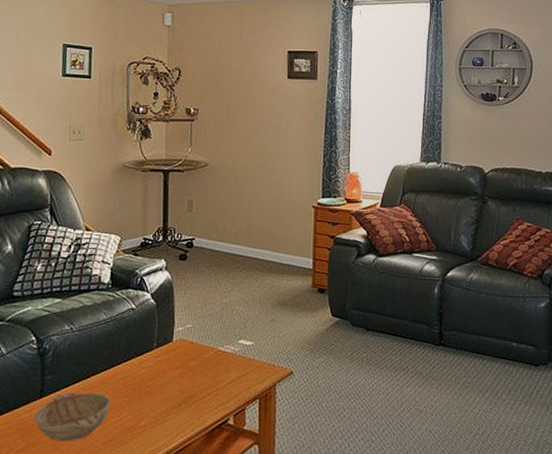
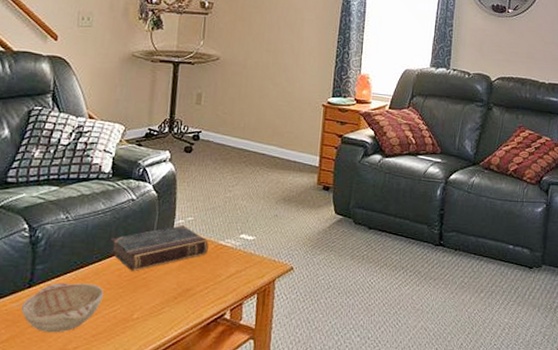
book: none [113,333,208,379] -> present [109,225,209,271]

